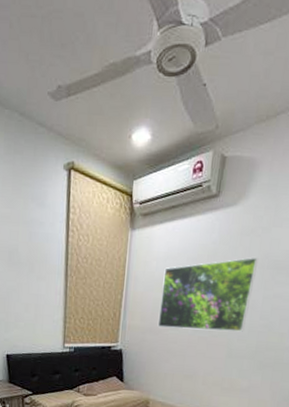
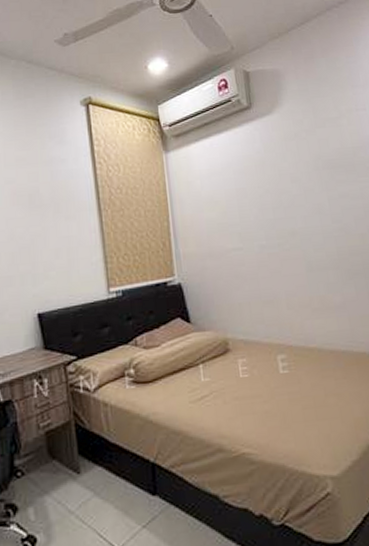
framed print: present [157,257,259,332] -> none [211,159,318,250]

